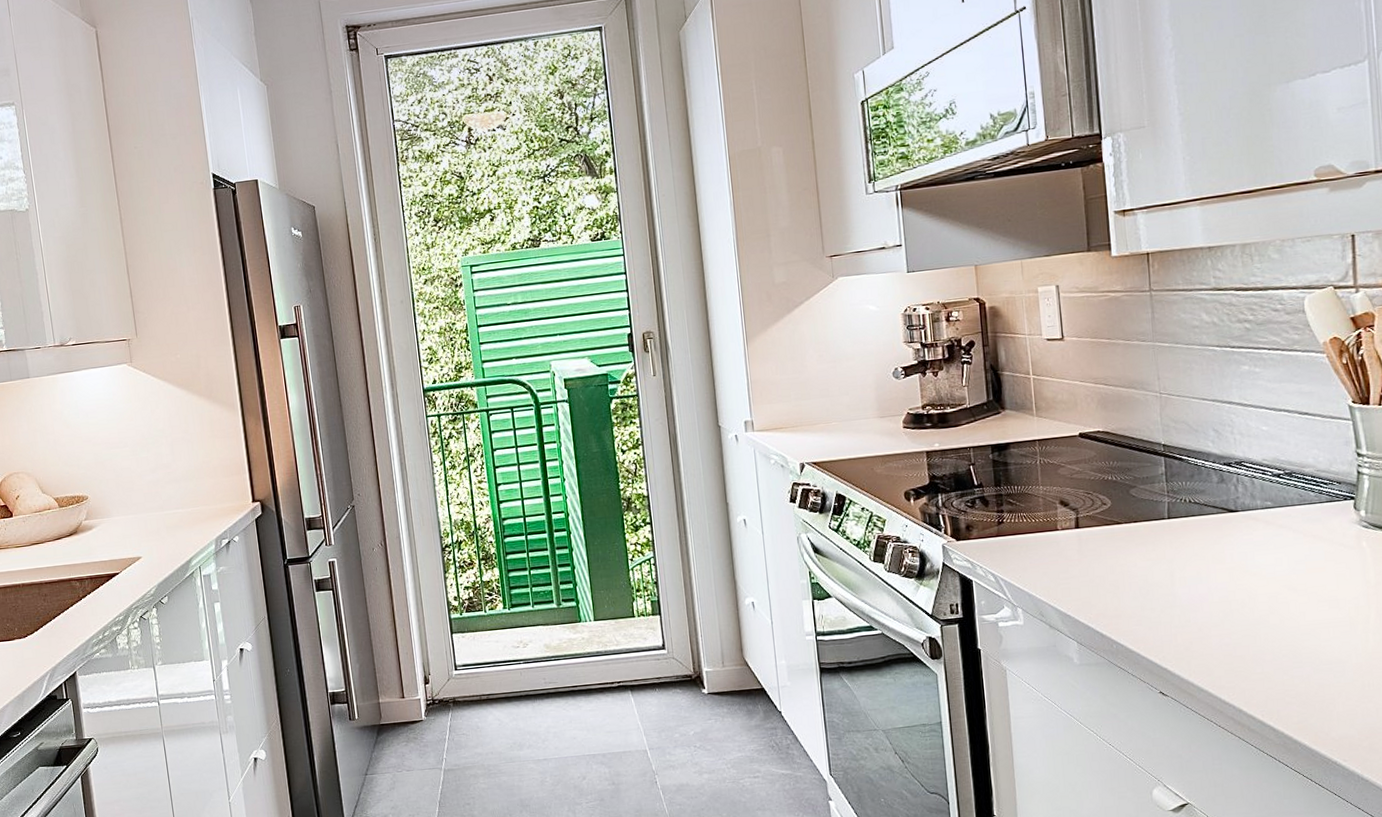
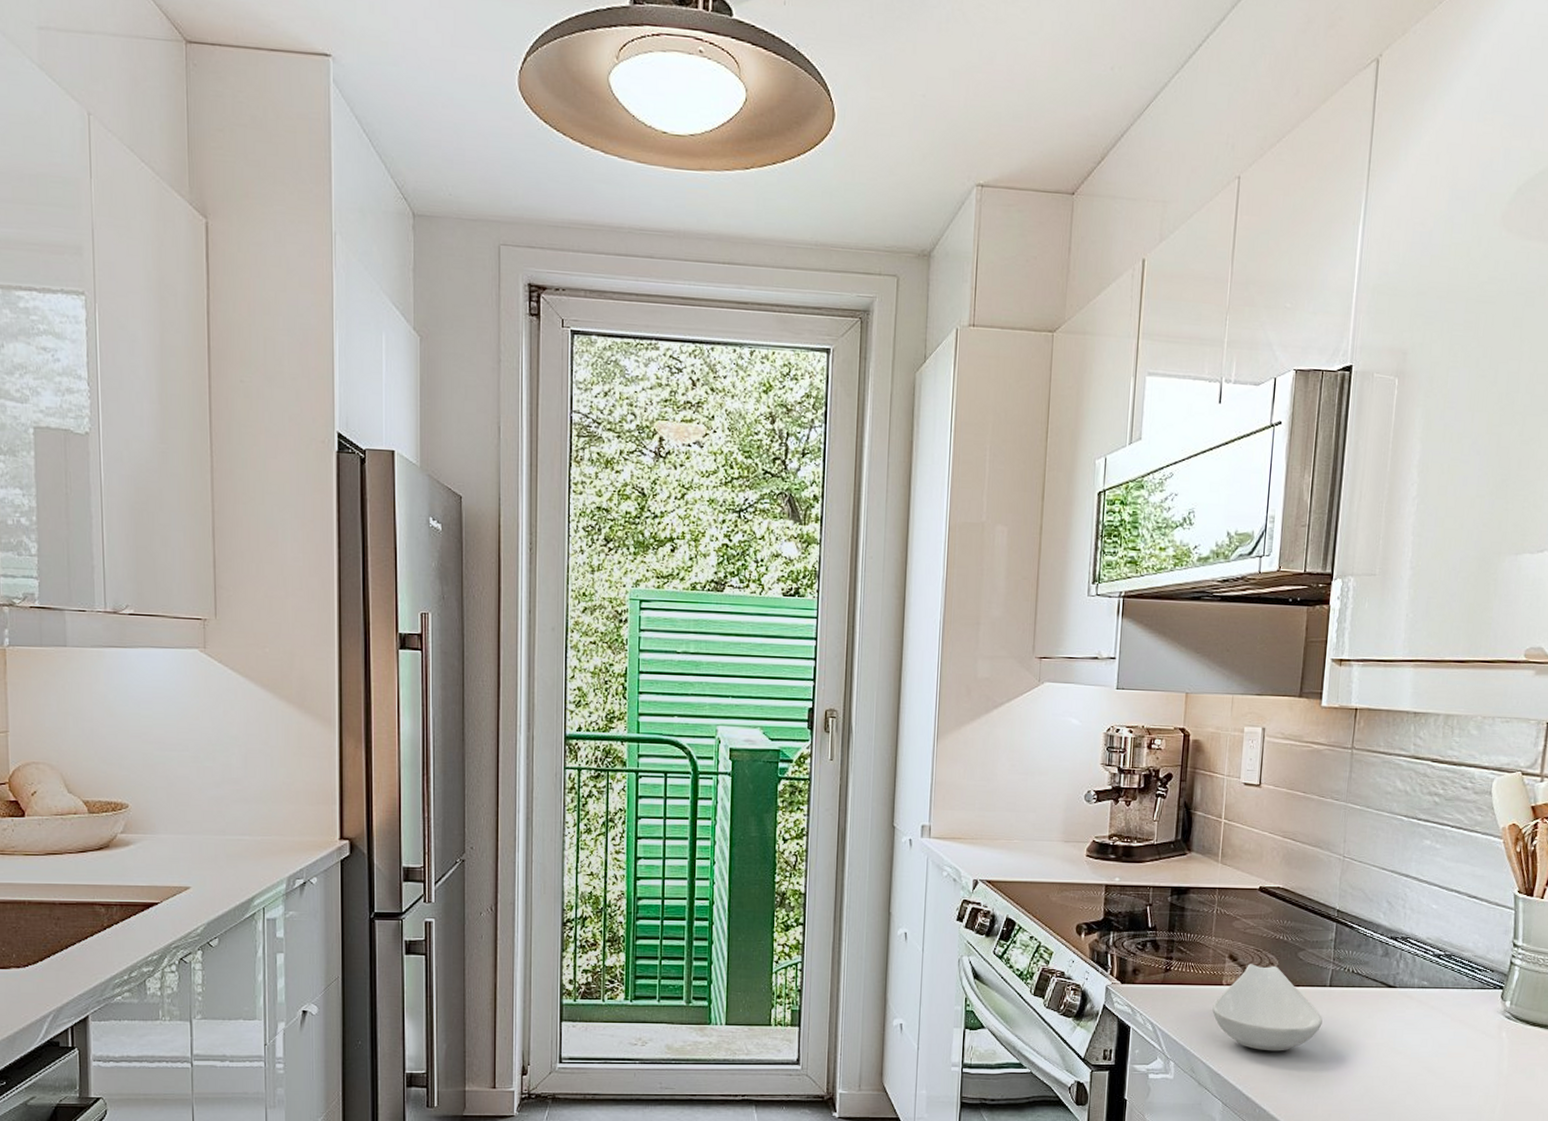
spoon rest: none [1051,506,1167,588] -> present [1212,964,1323,1051]

